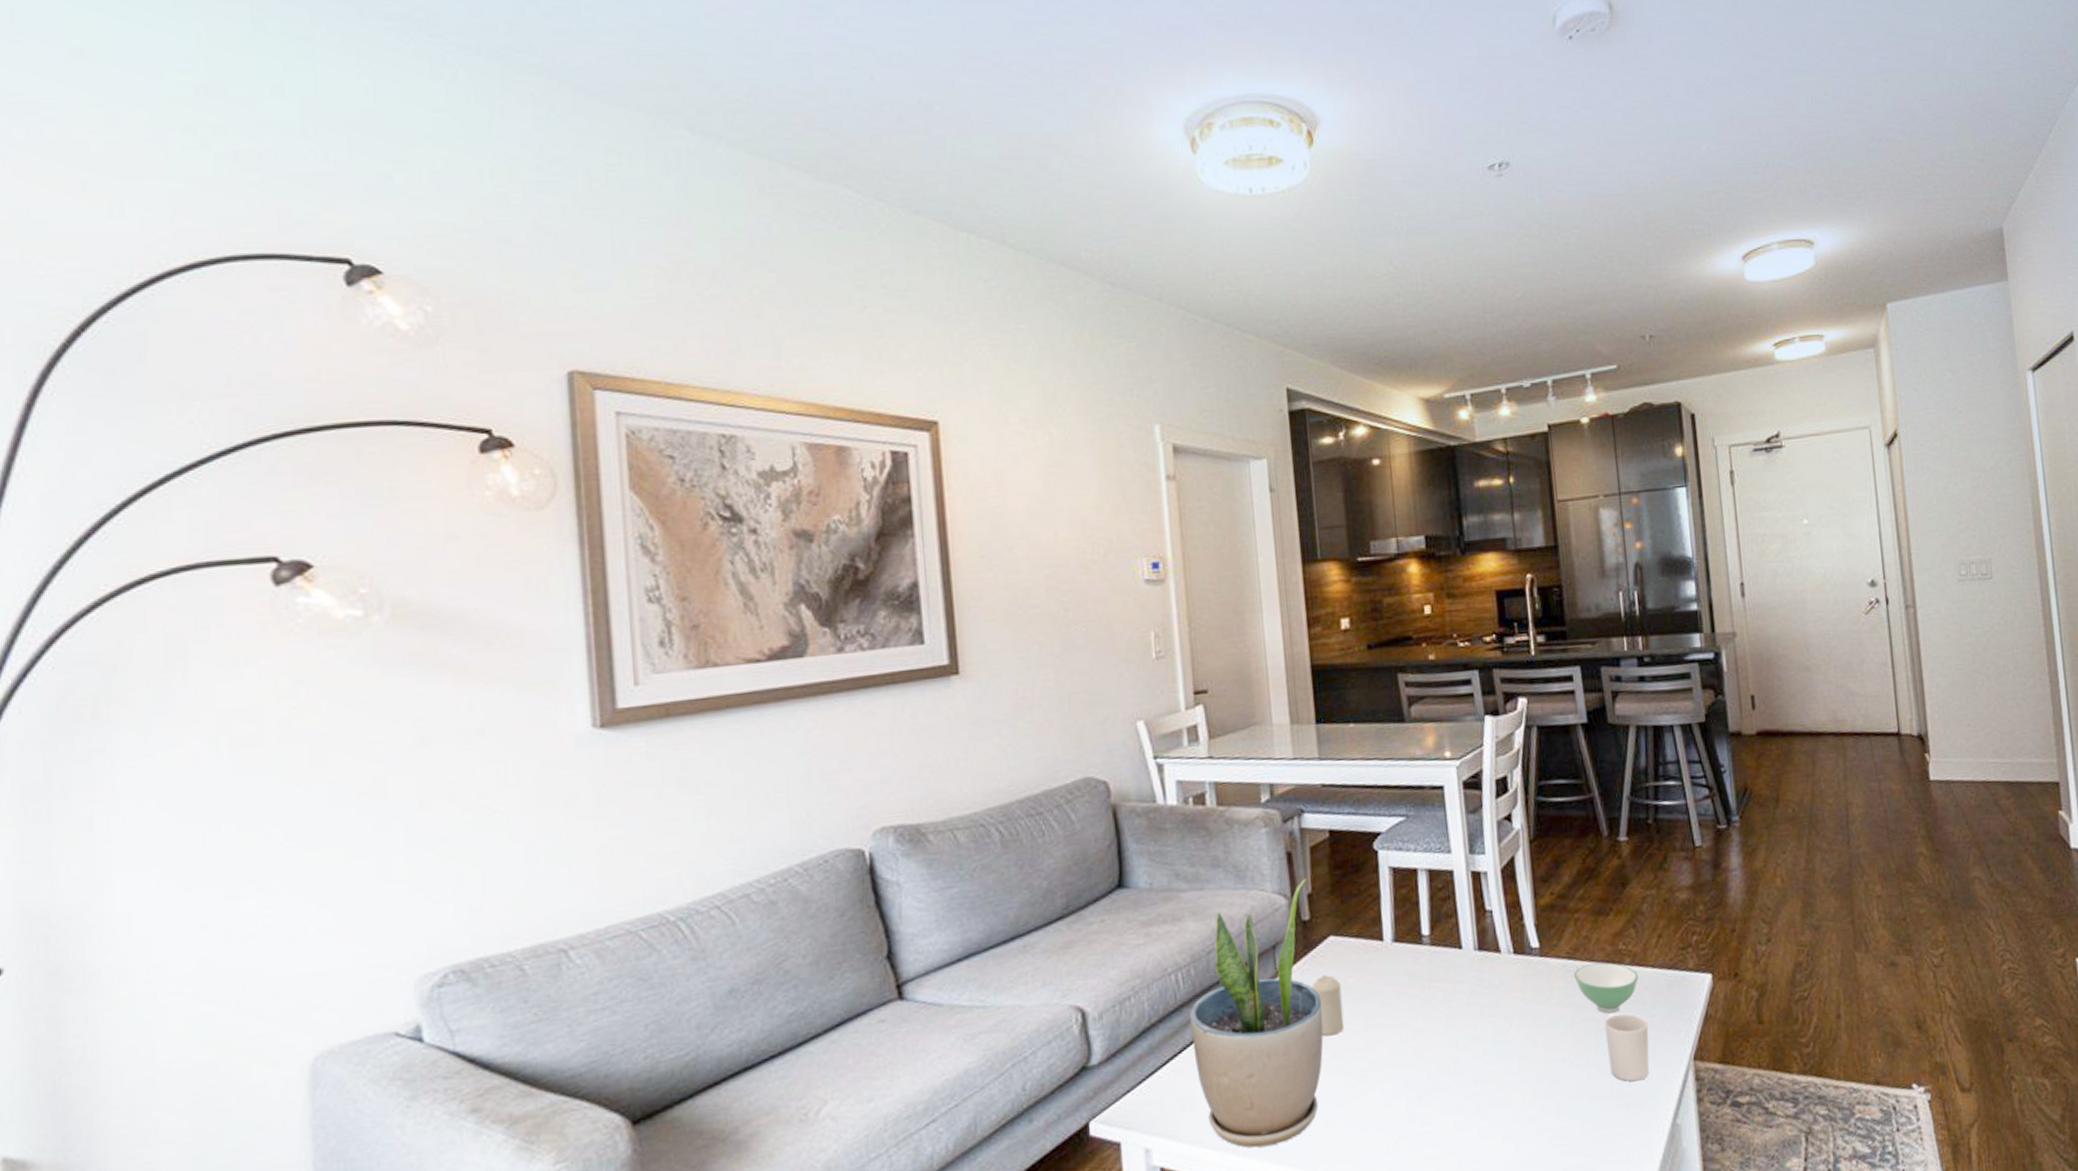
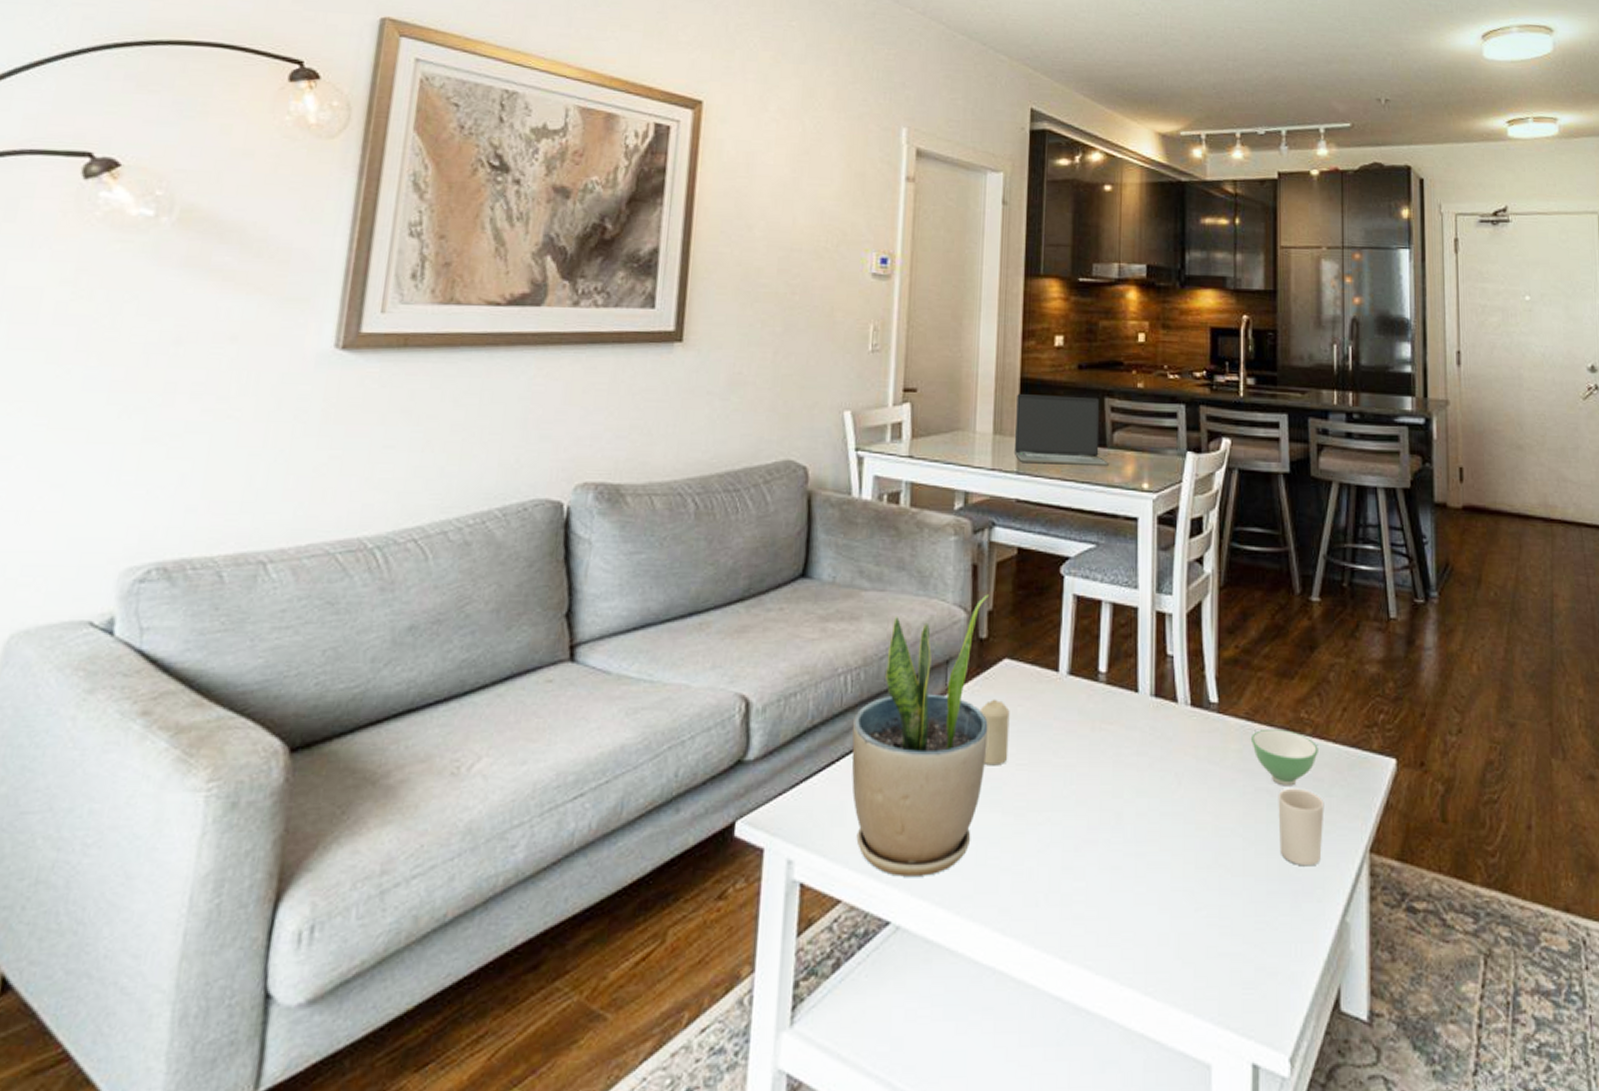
laptop: none [1309,675,1409,748] -> present [1015,394,1109,467]

